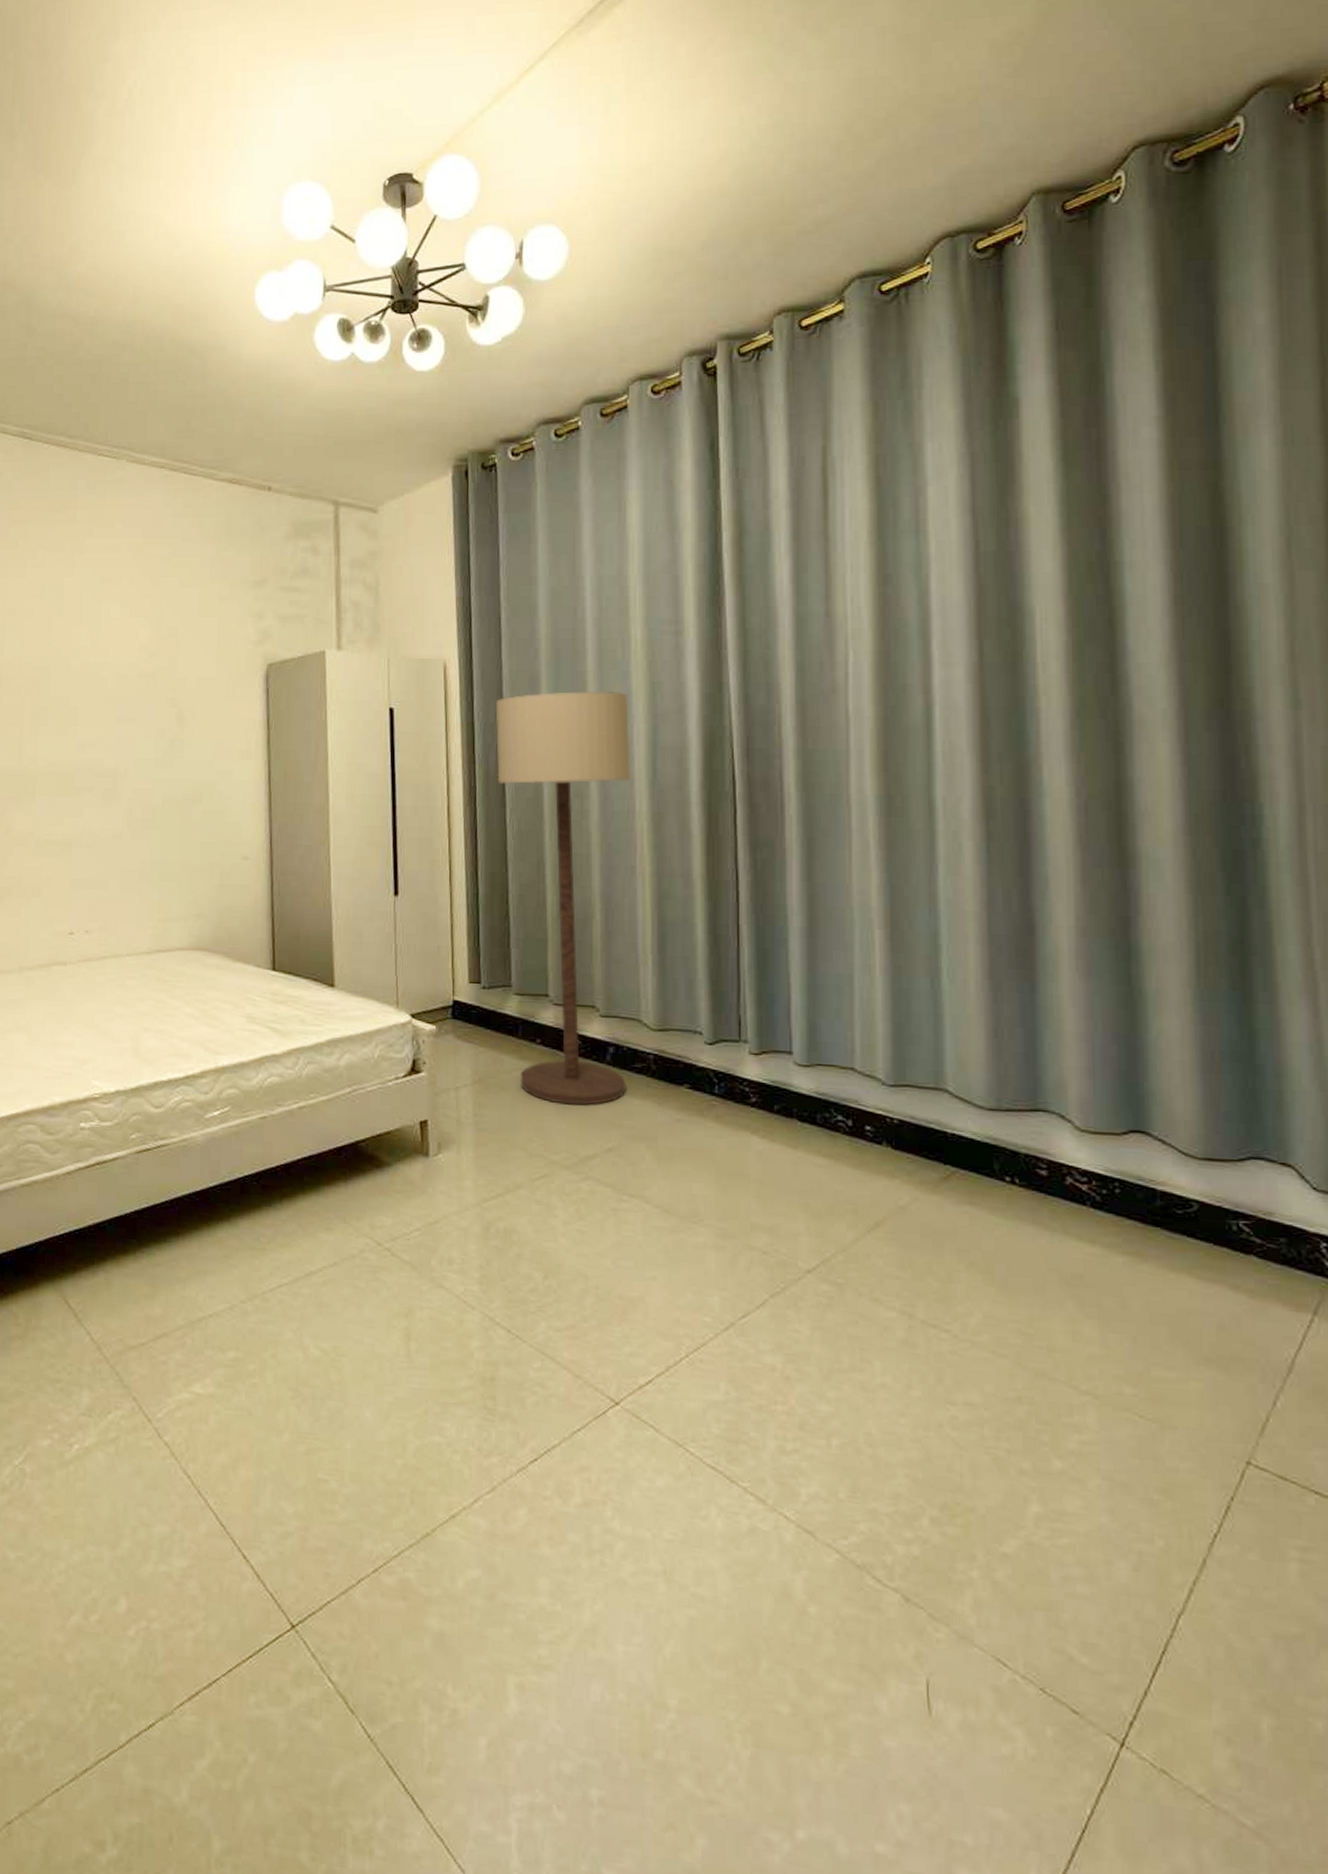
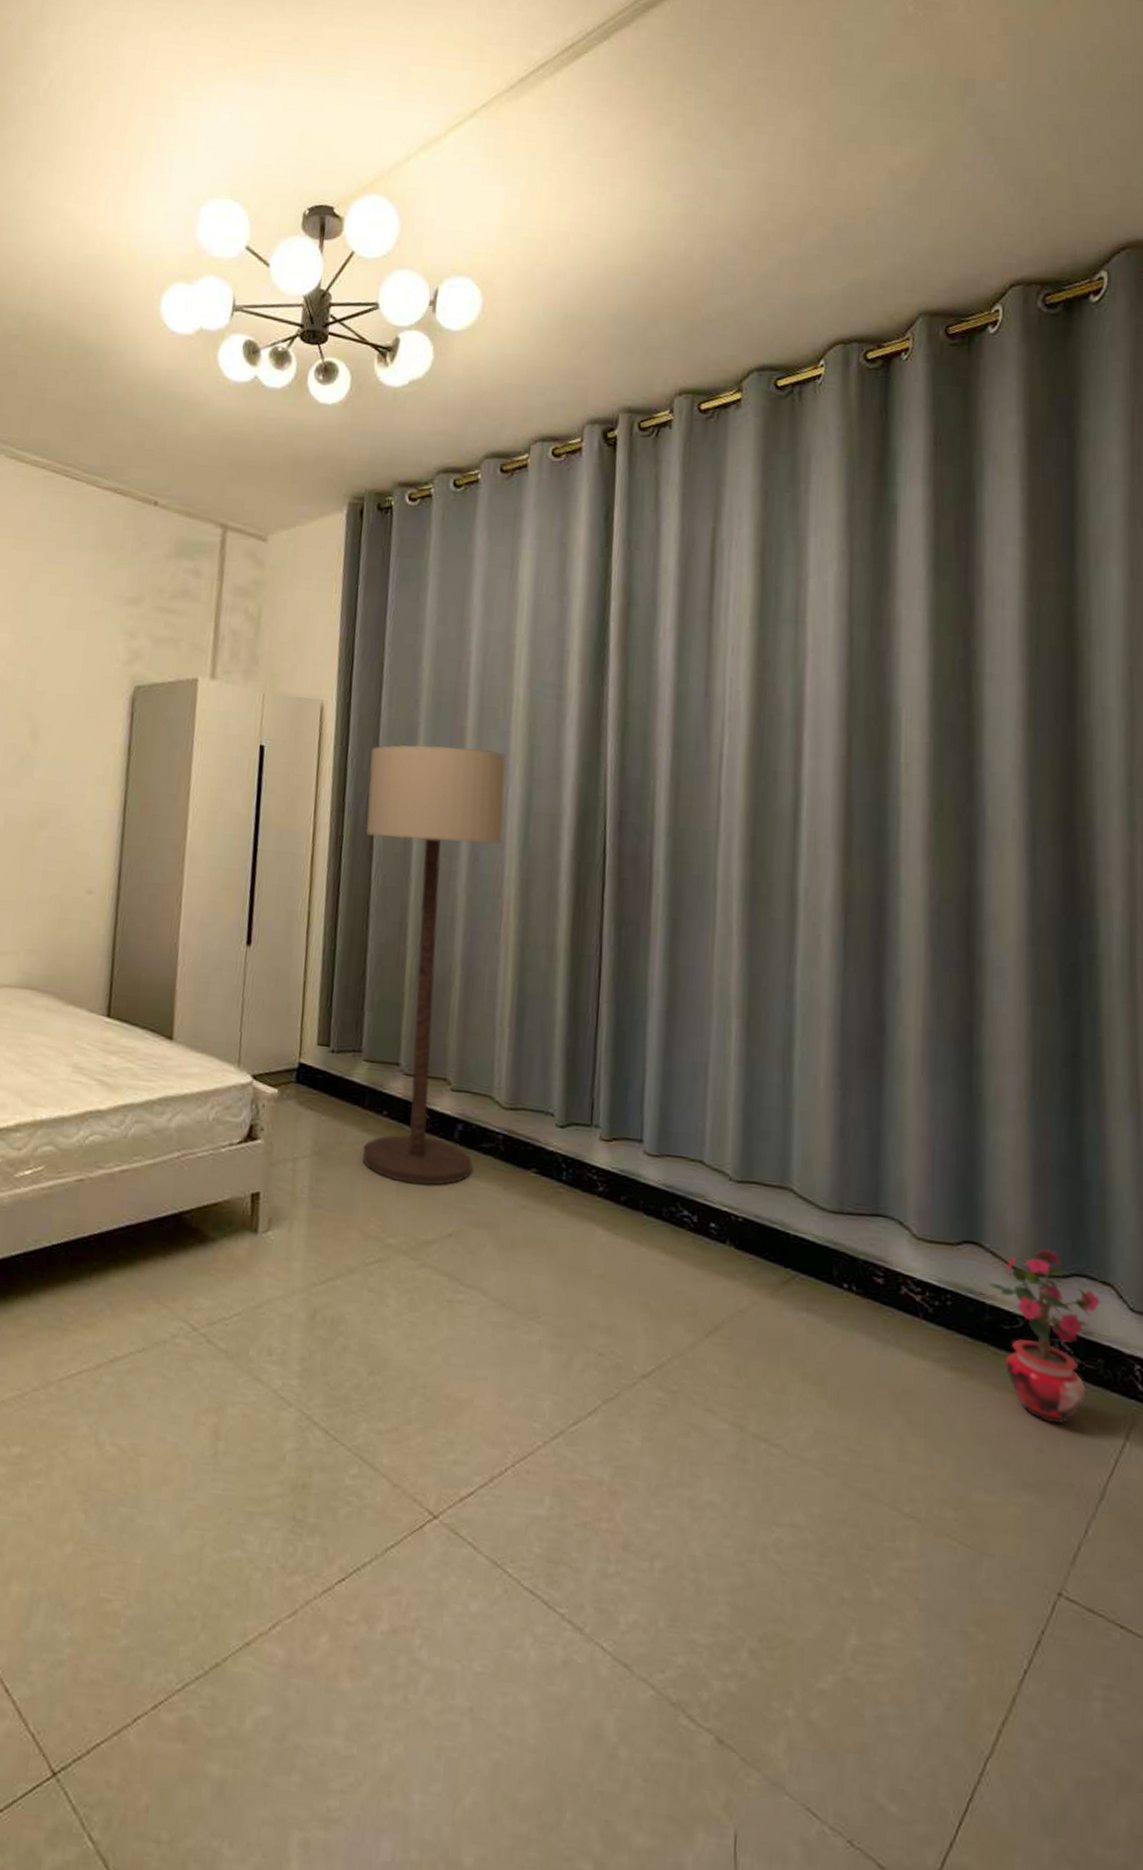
potted plant: none [1157,1133,1281,1302] -> present [988,1248,1101,1424]

